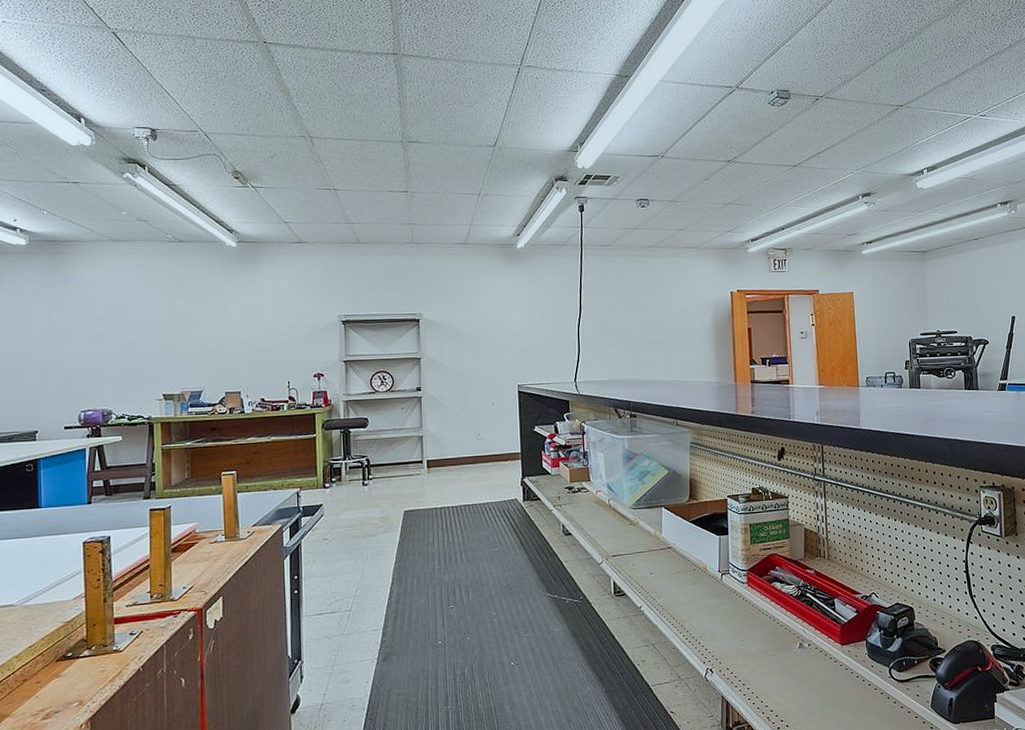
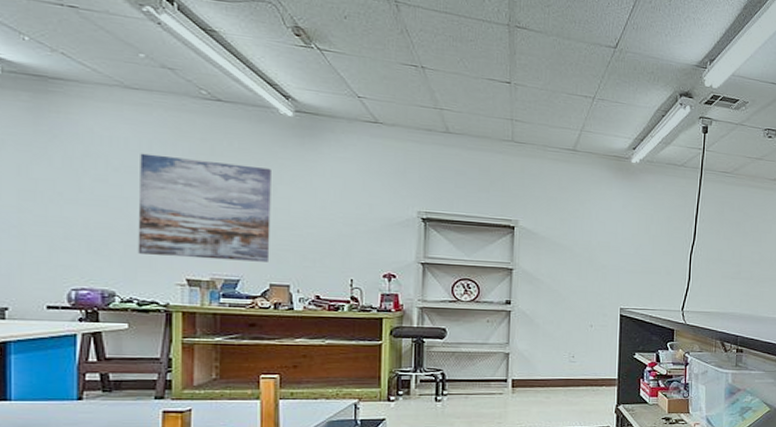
wall art: none [126,292,224,377] -> present [138,153,271,262]

